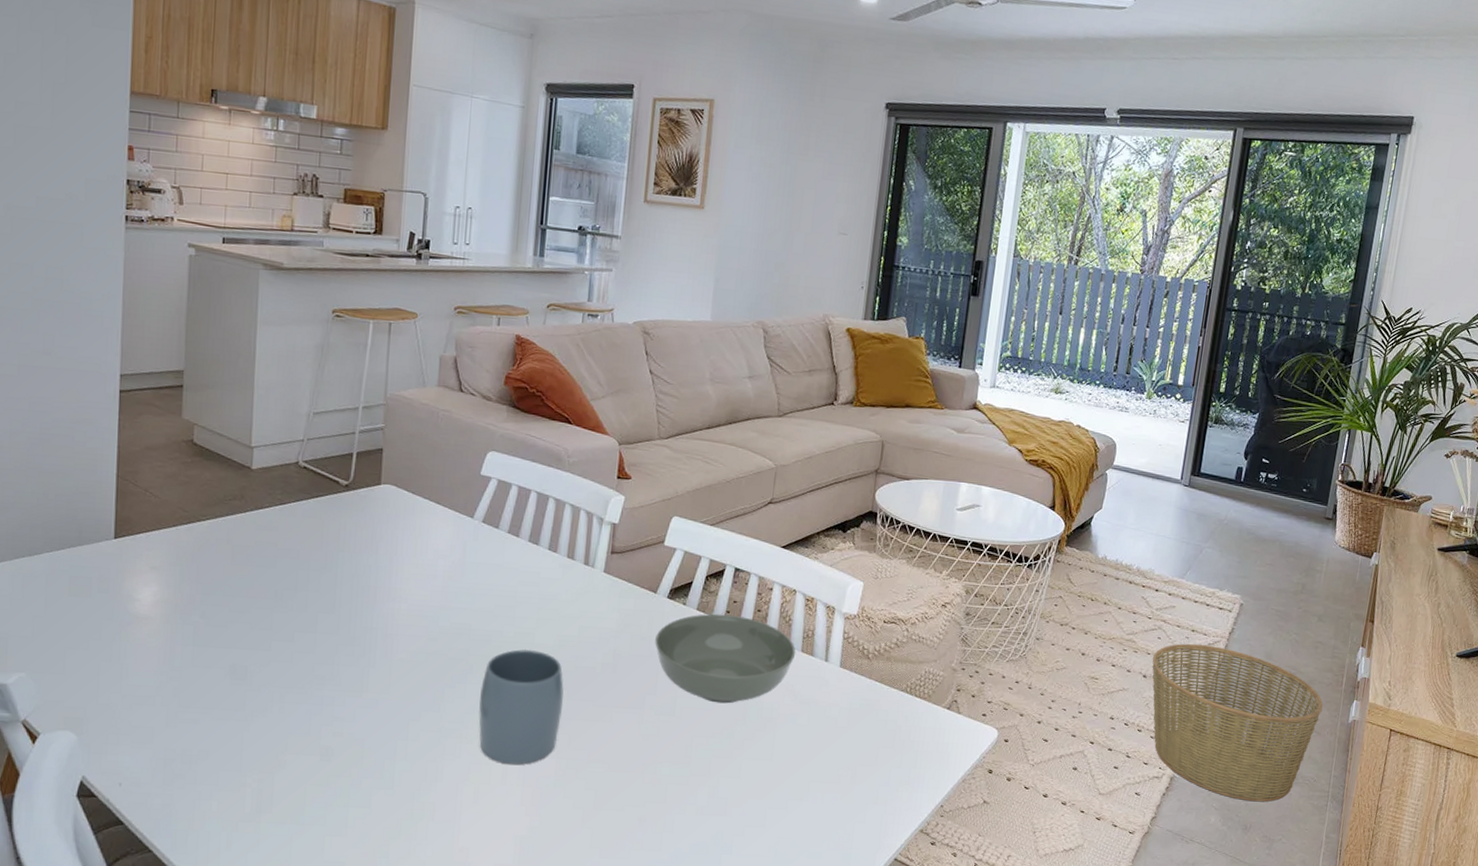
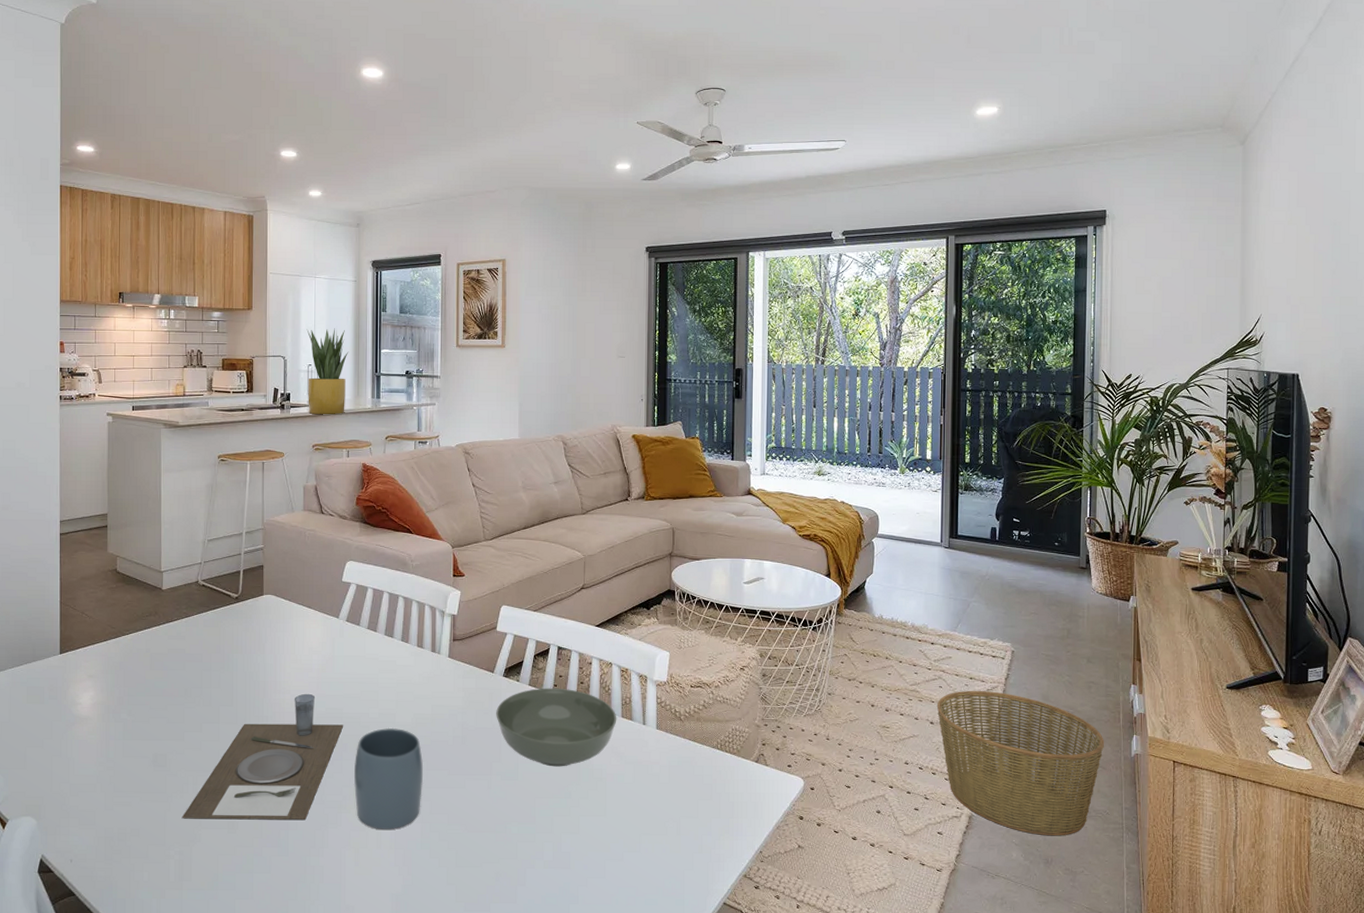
place setting: none [263,604,471,749] -> present [181,693,344,819]
planter: none [452,161,509,272] -> present [306,328,349,415]

